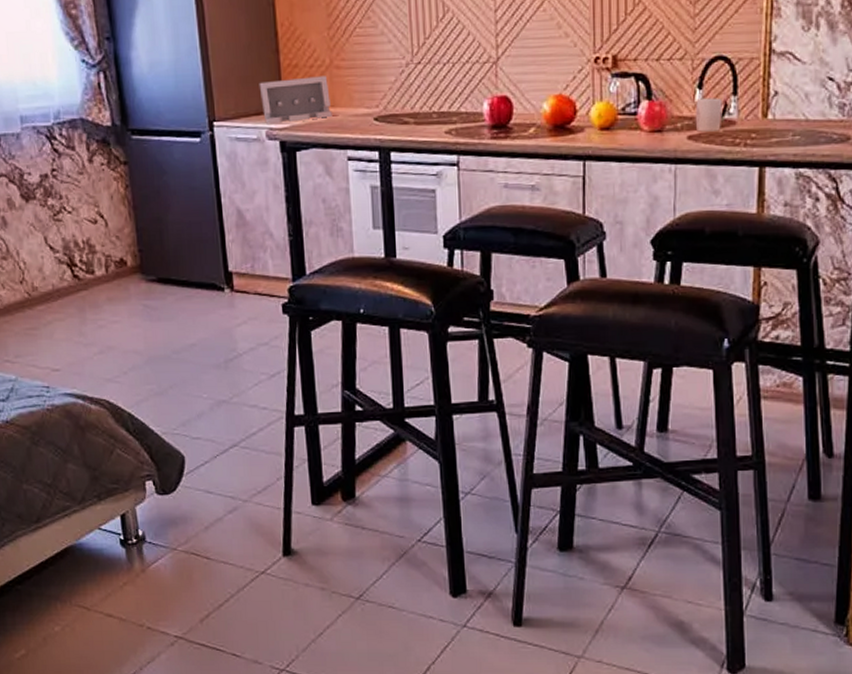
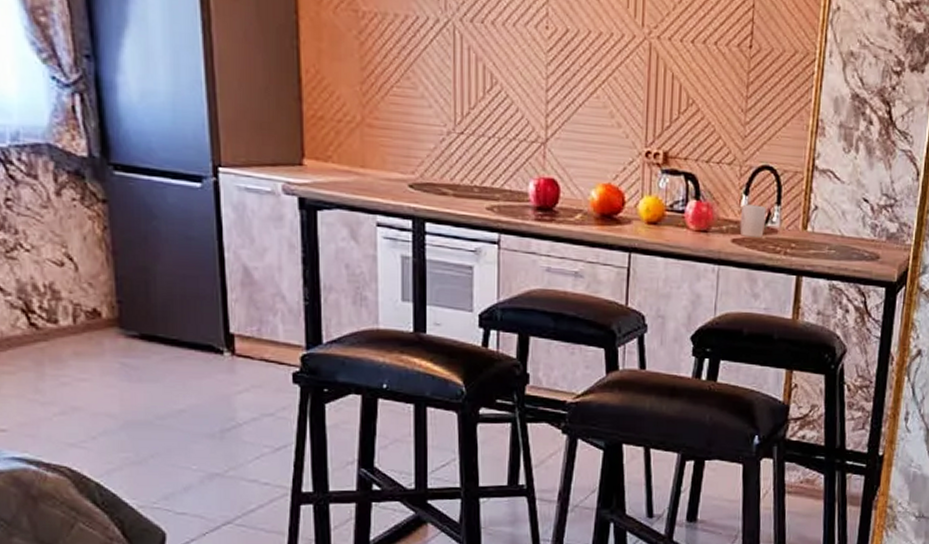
toaster: present [259,76,332,125] -> none [276,130,361,179]

